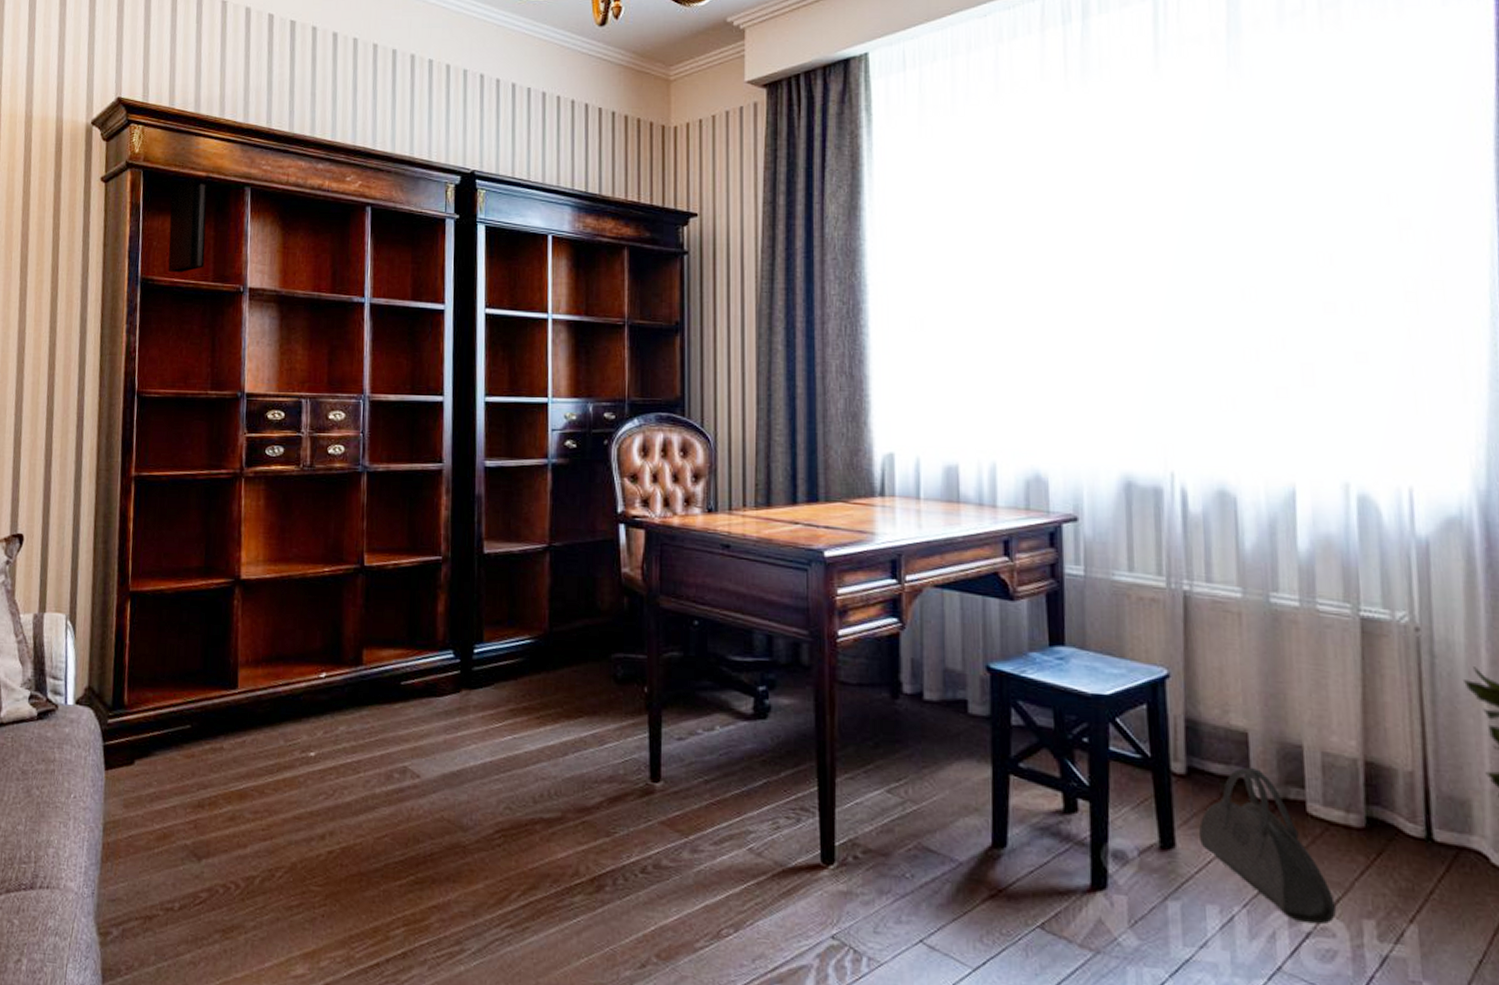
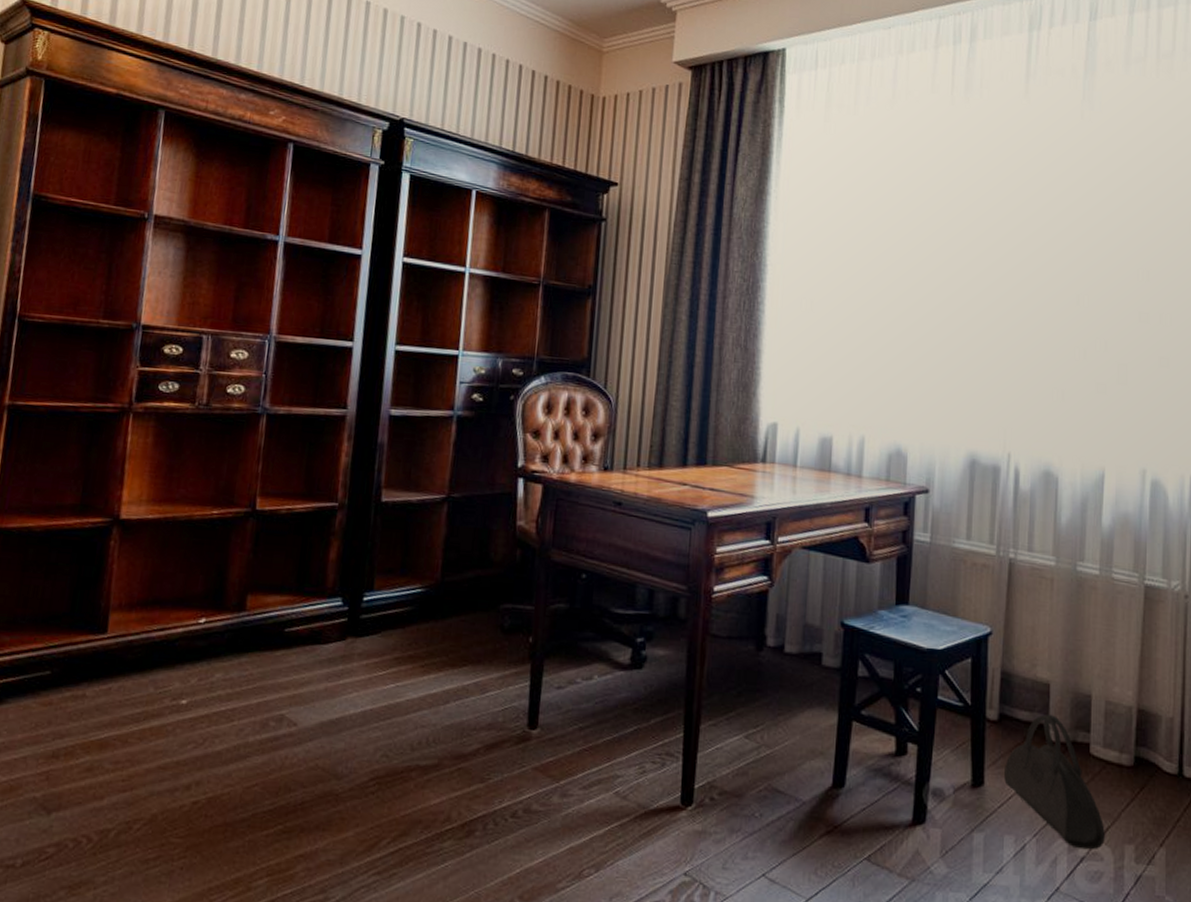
binder: present [168,178,208,273] -> none [64,93,118,193]

